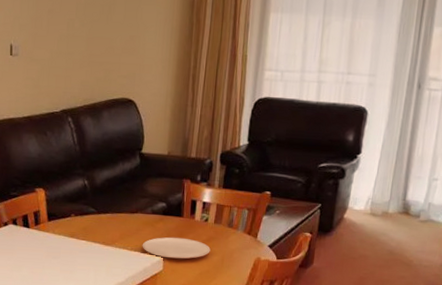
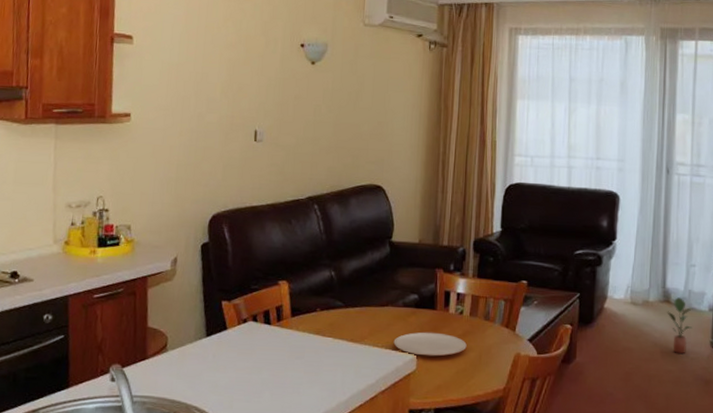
potted plant: none [405,209,431,261] -> present [667,297,693,353]

